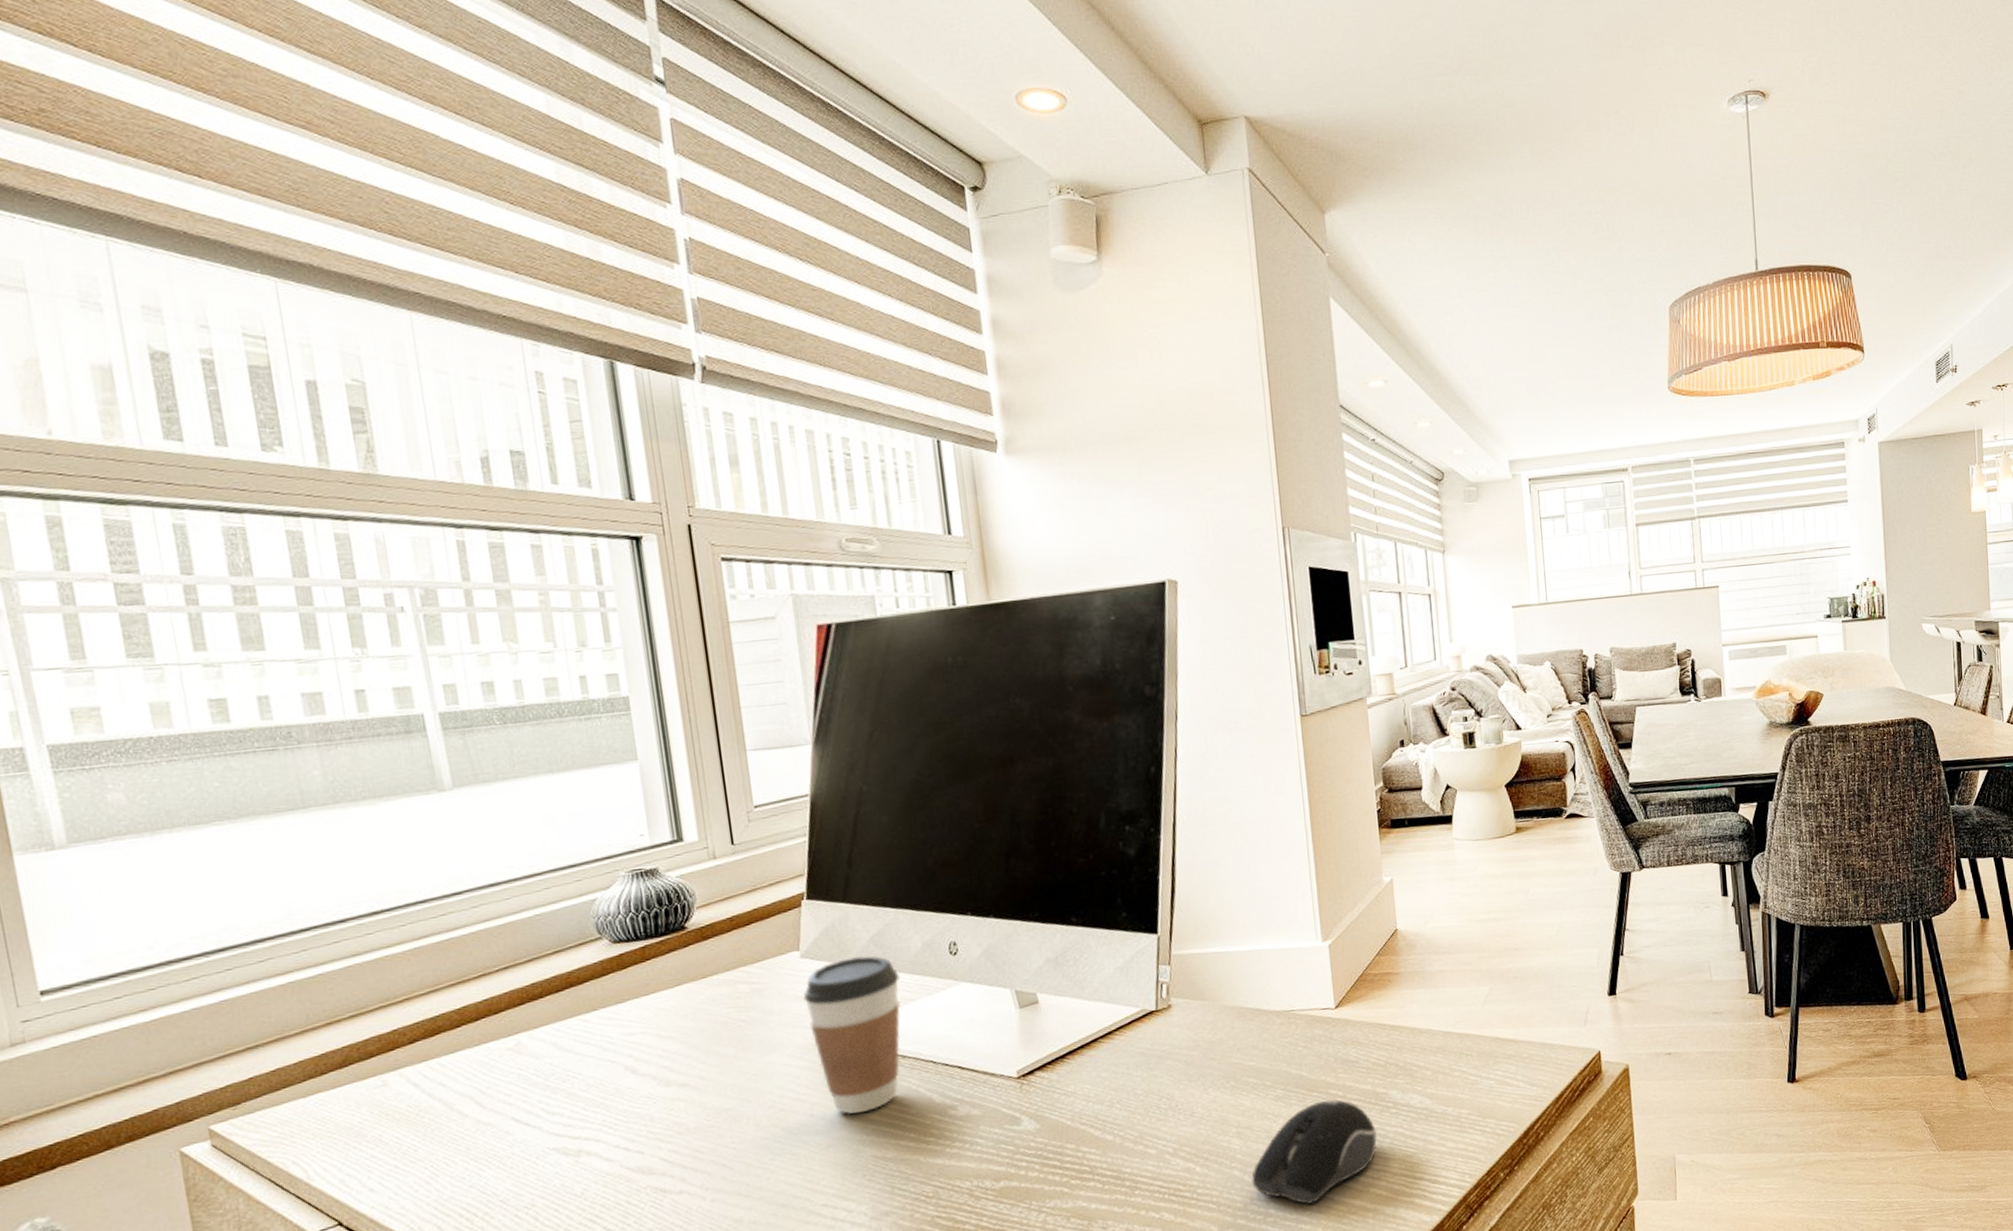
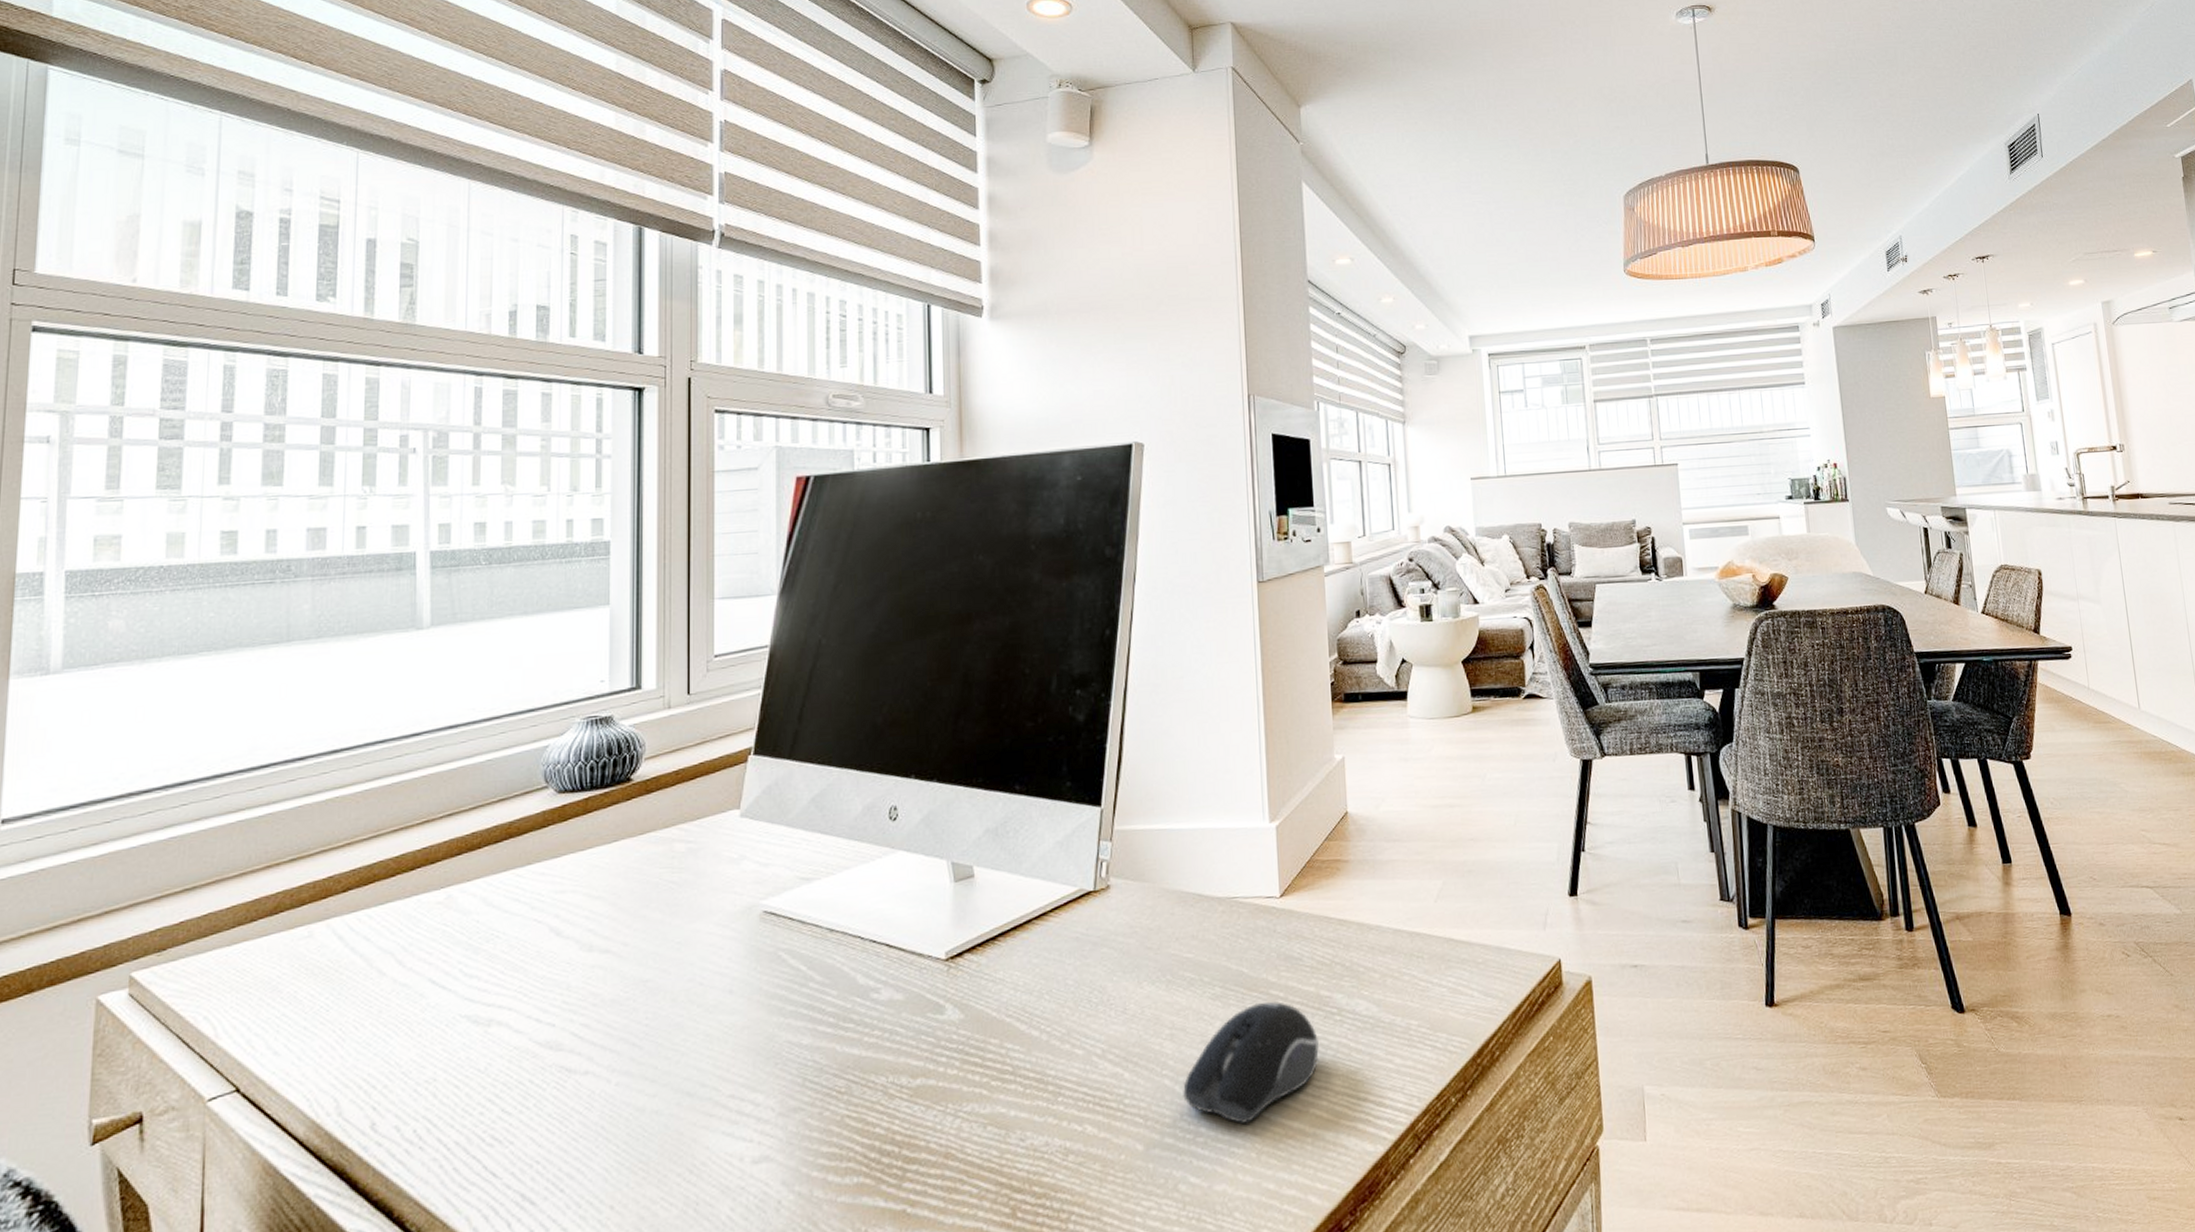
coffee cup: present [803,955,901,1114] -> none [737,817,838,992]

